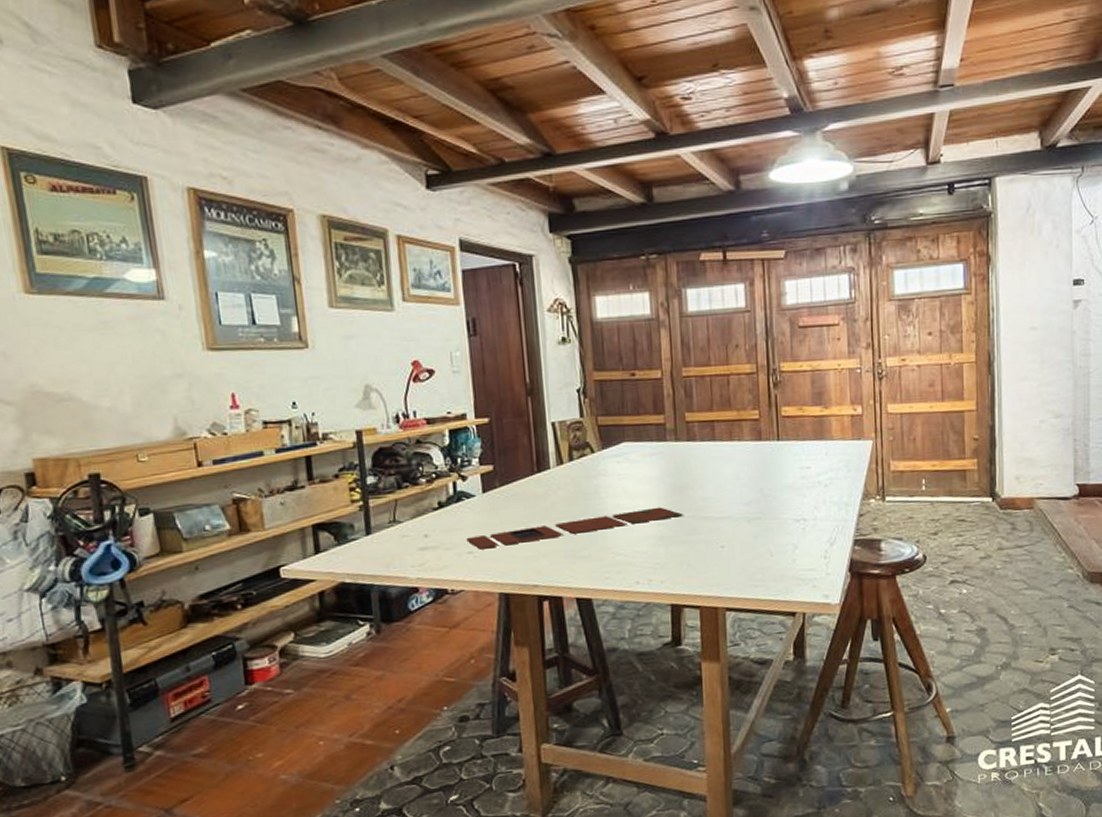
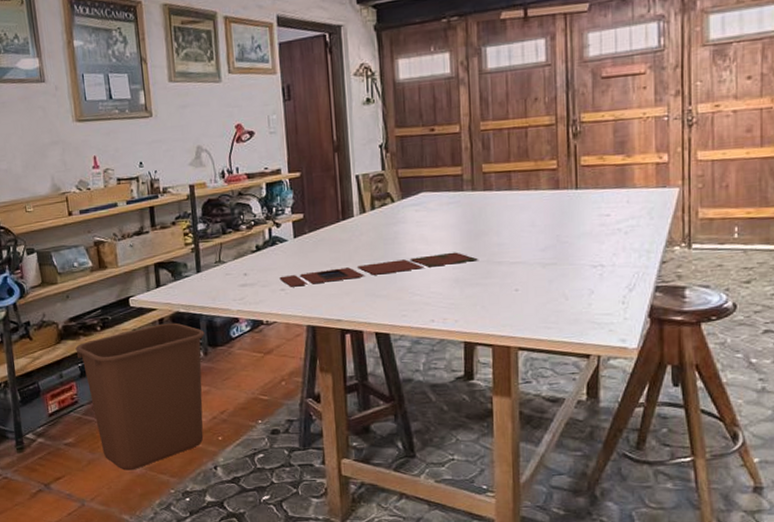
garbage can: none [208,595,377,782] -> present [75,322,205,470]

